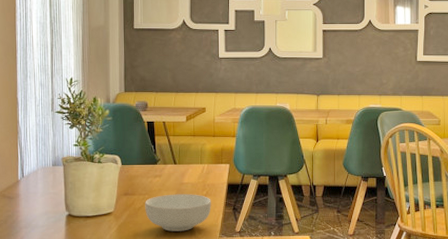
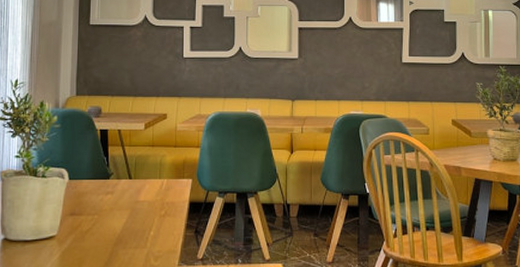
cereal bowl: present [145,194,211,231] -> none [93,214,170,259]

